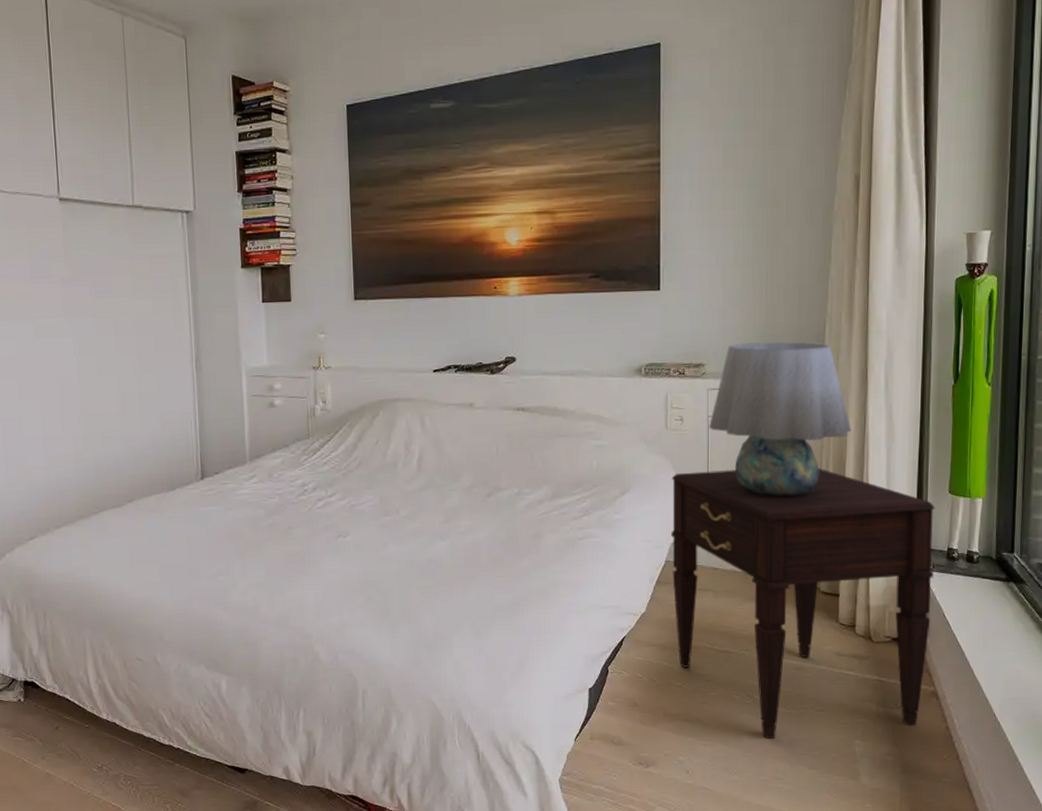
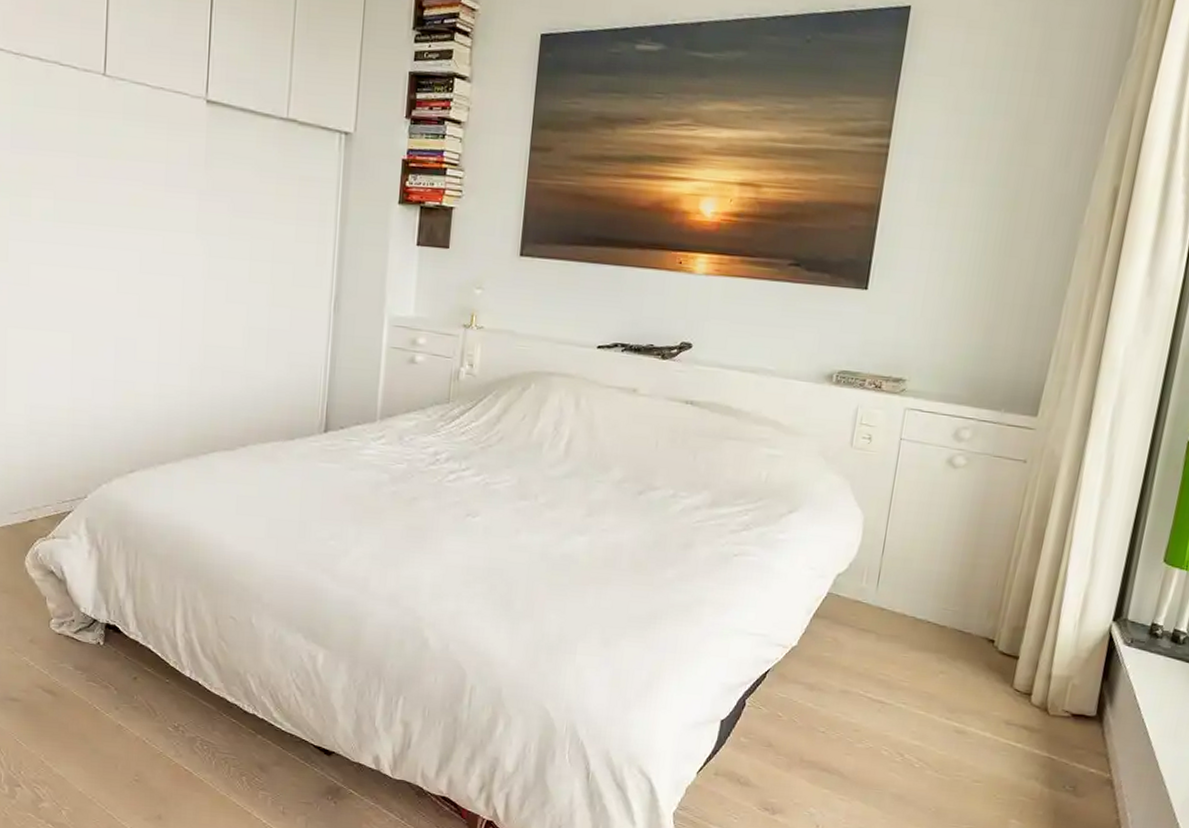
nightstand: present [670,468,935,740] -> none [826,497,1145,813]
table lamp: present [709,342,851,497] -> none [899,361,1063,542]

